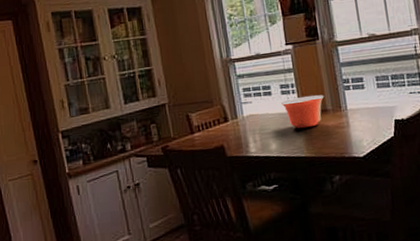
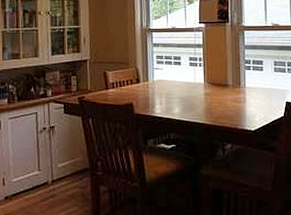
mixing bowl: present [281,95,324,129] -> none [188,70,227,98]

